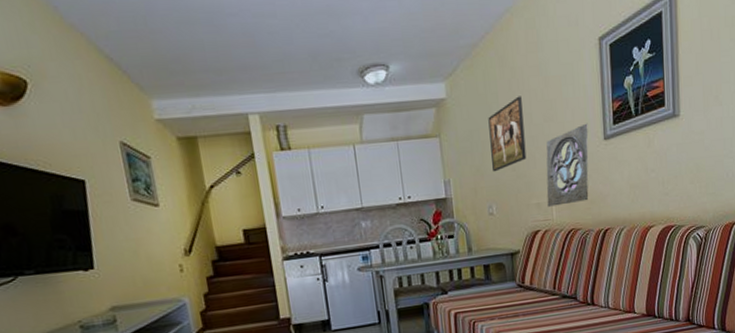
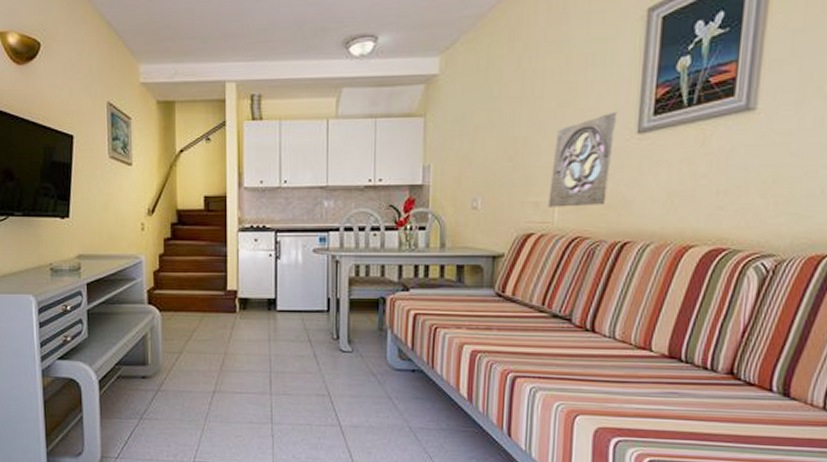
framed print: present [488,96,527,172] -> none [484,75,532,161]

